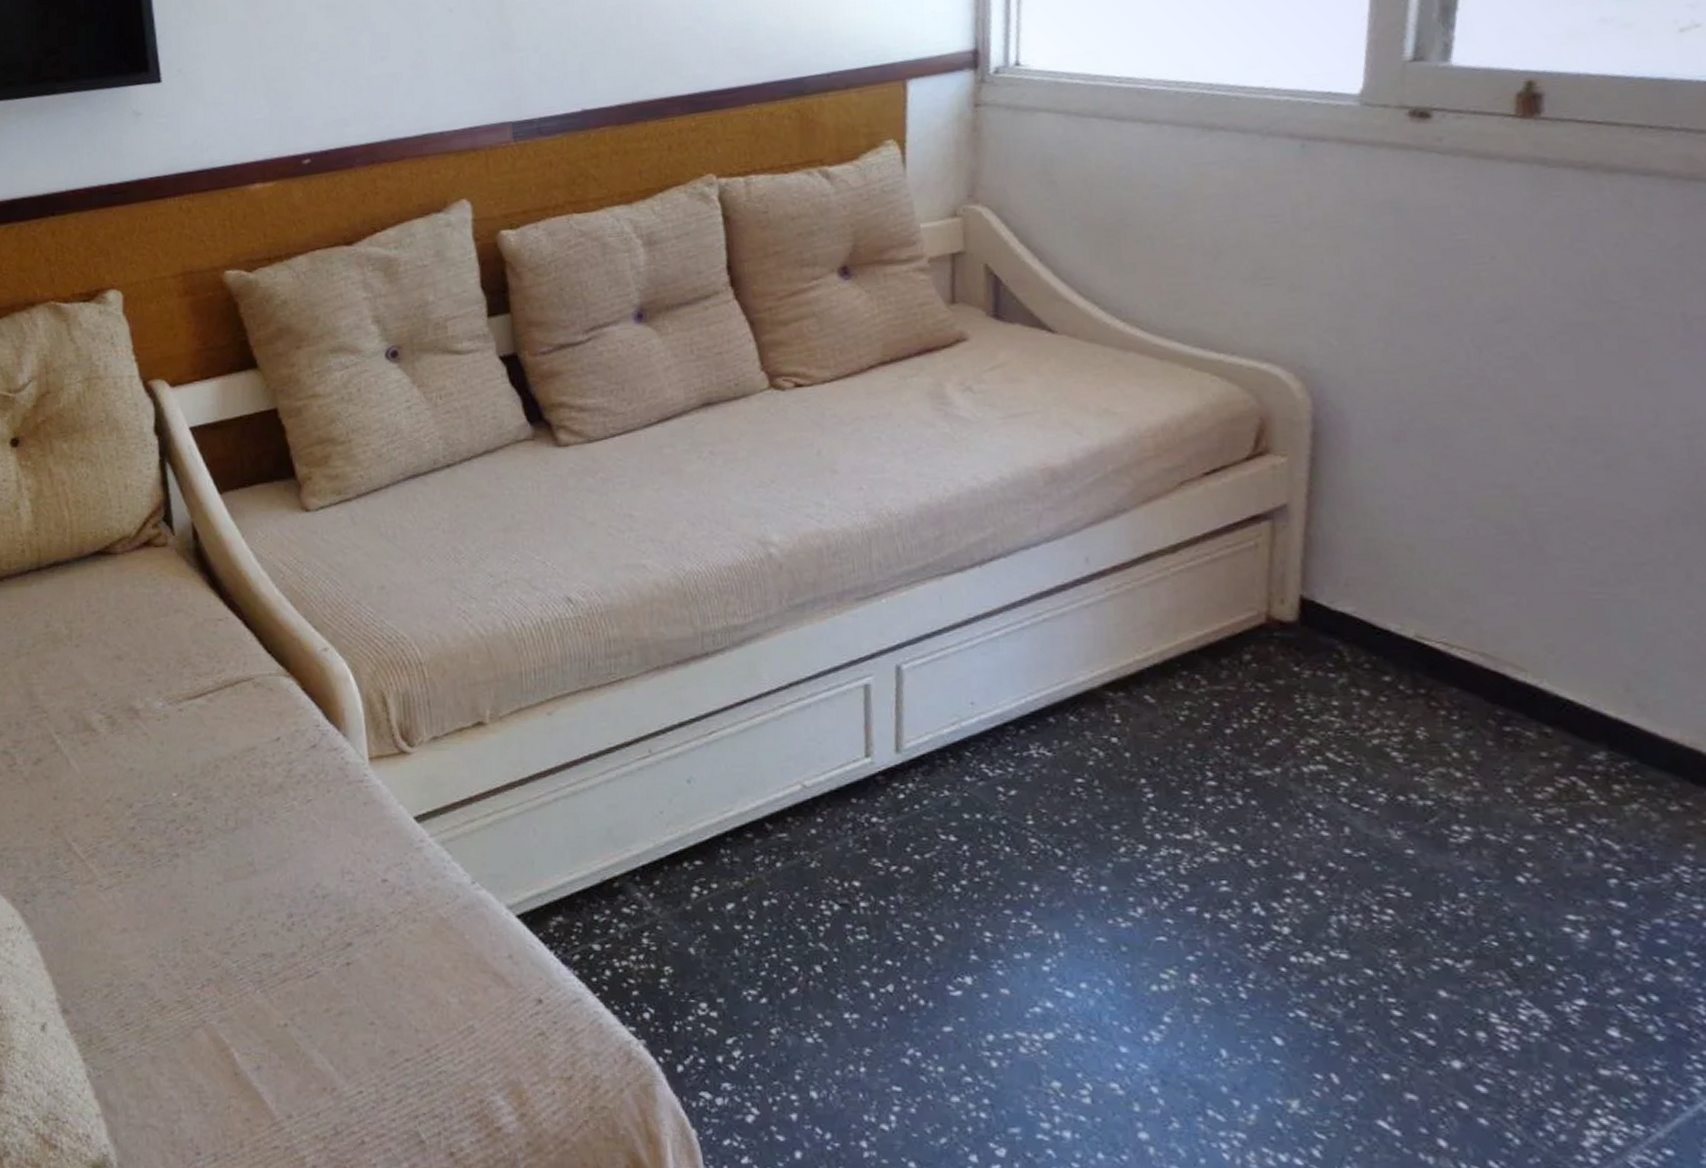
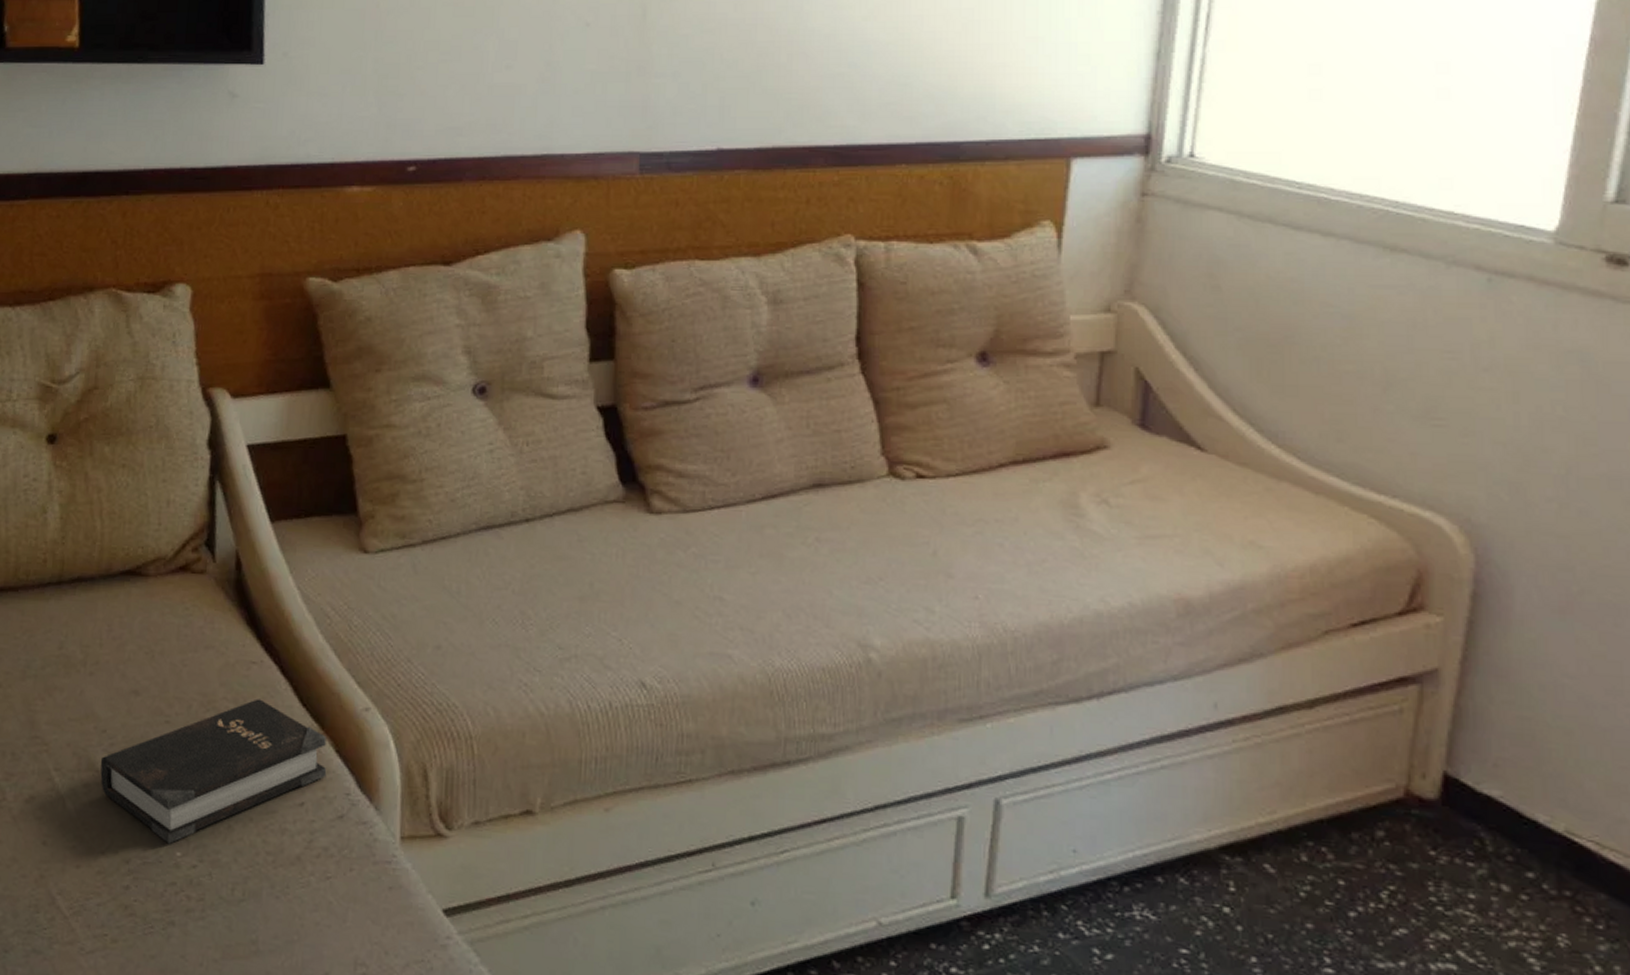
hardback book: none [95,651,297,786] -> present [100,698,327,844]

